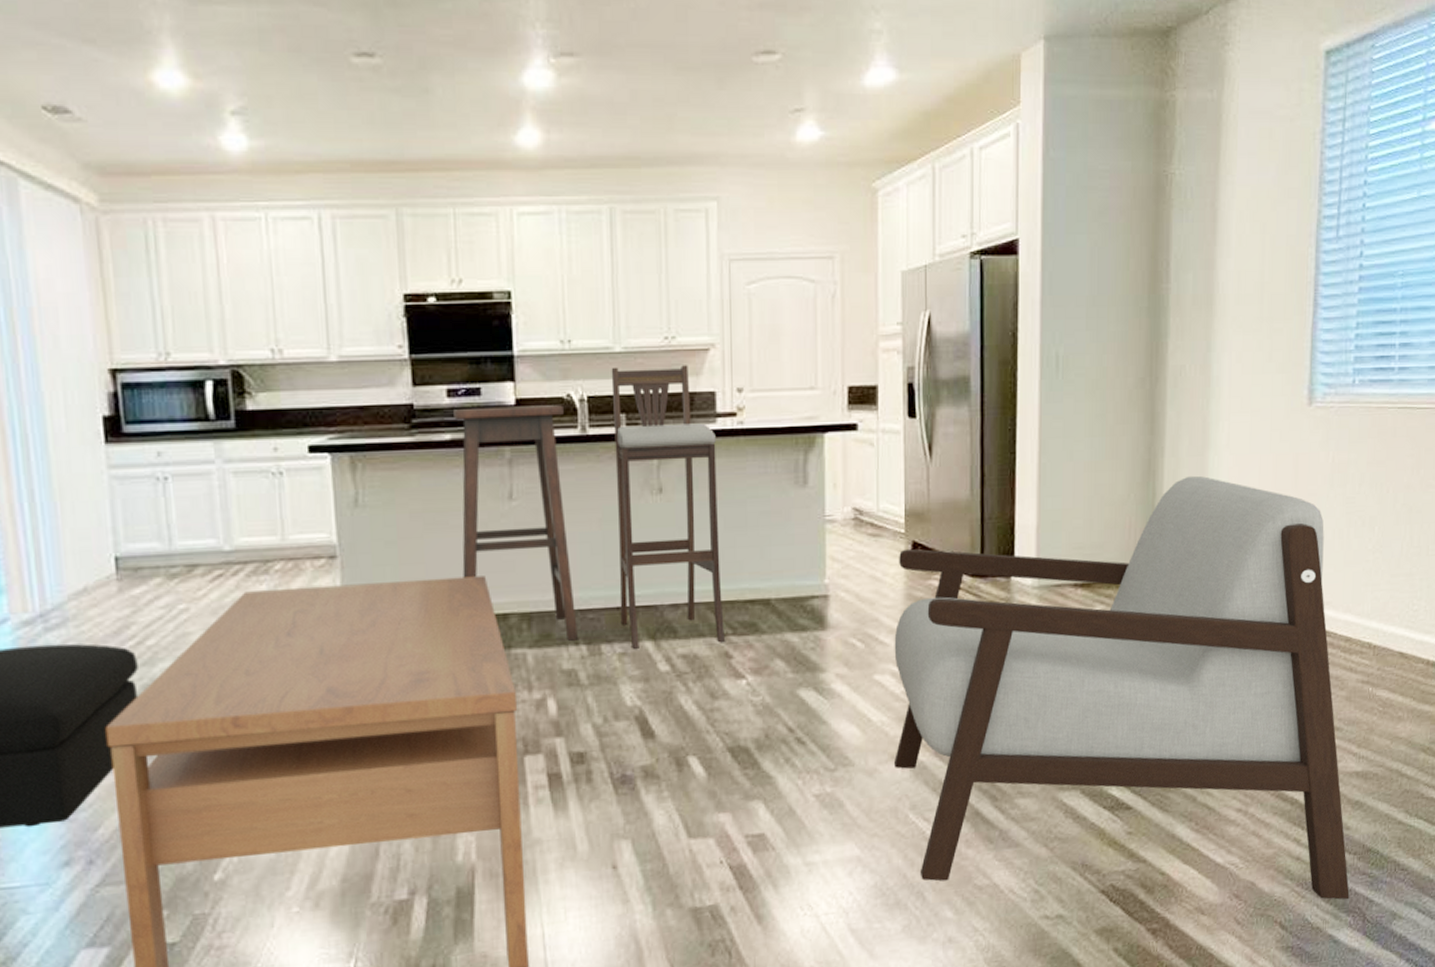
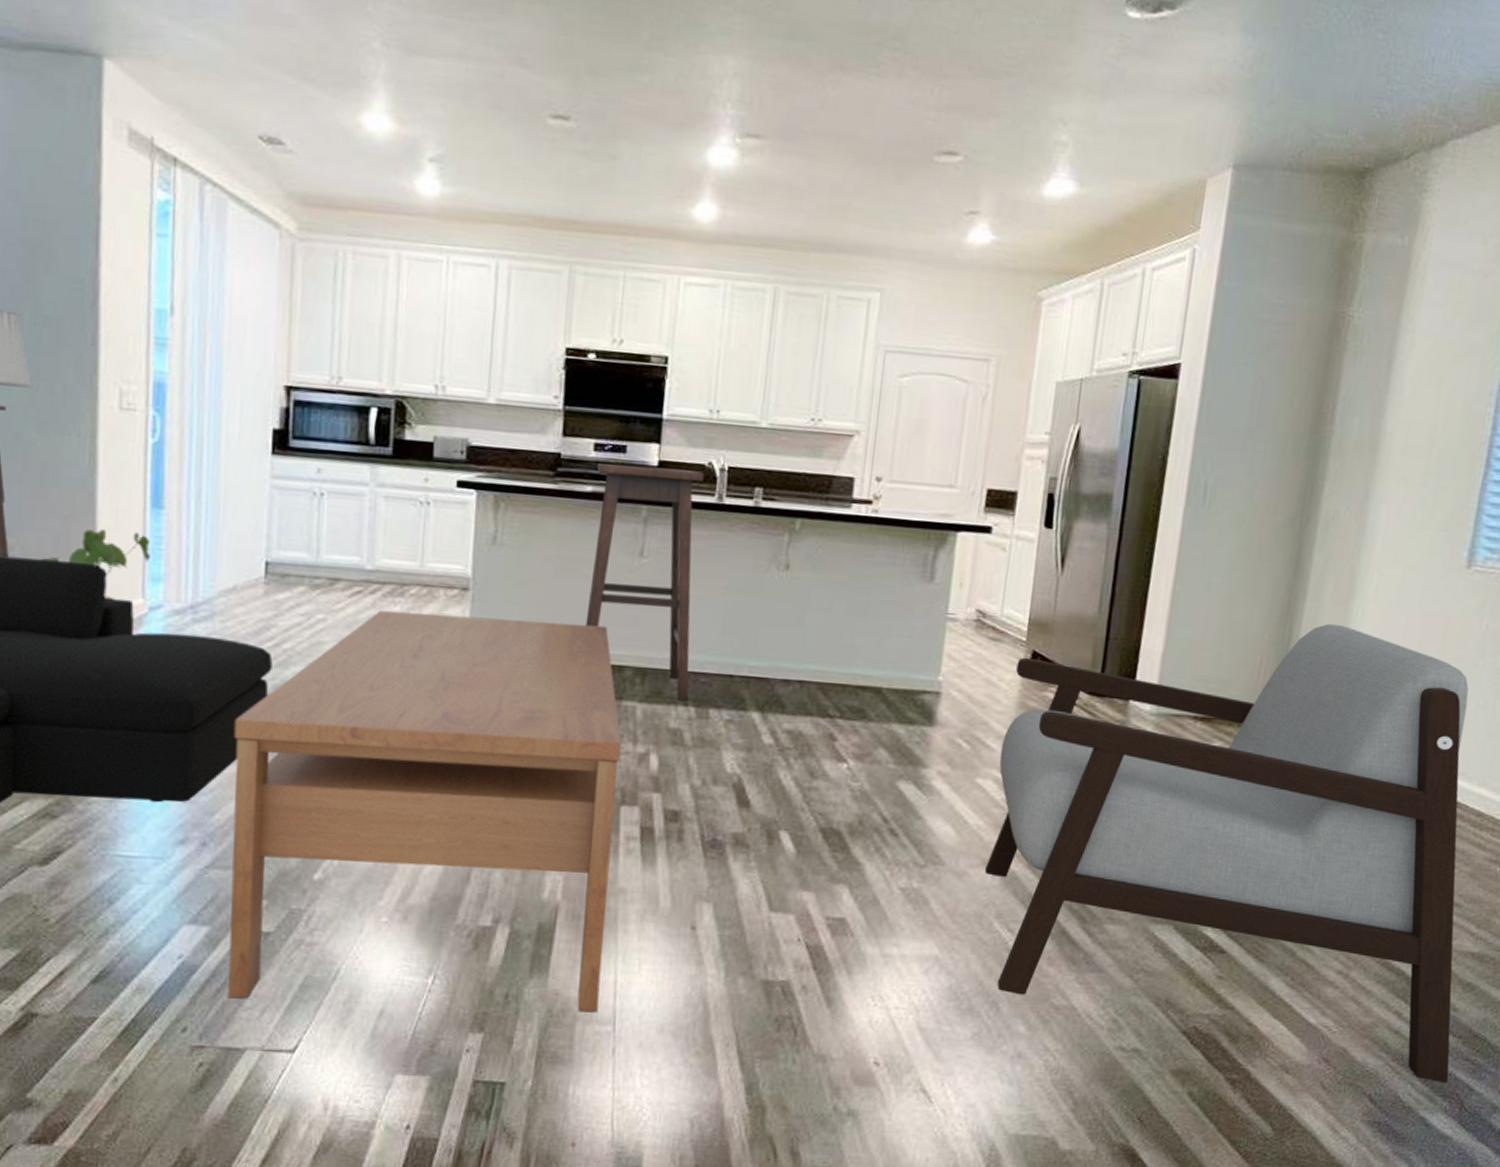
toaster: none [276,400,319,428] -> present [431,434,473,463]
bar stool: present [611,365,725,649] -> none [731,441,849,725]

